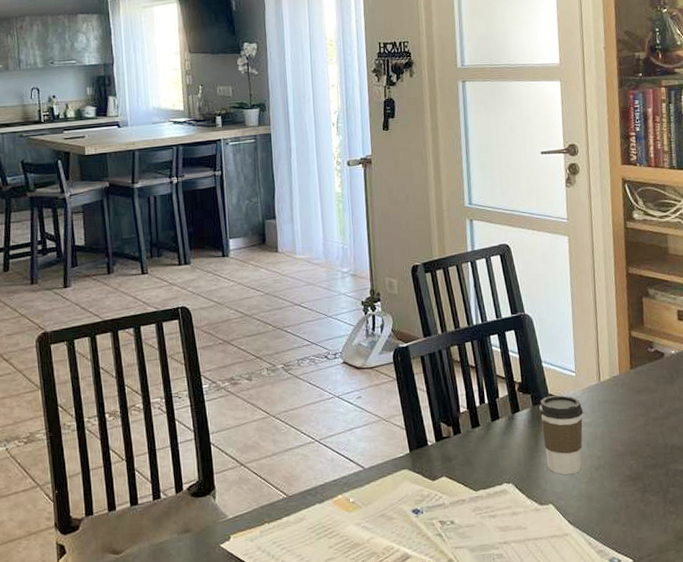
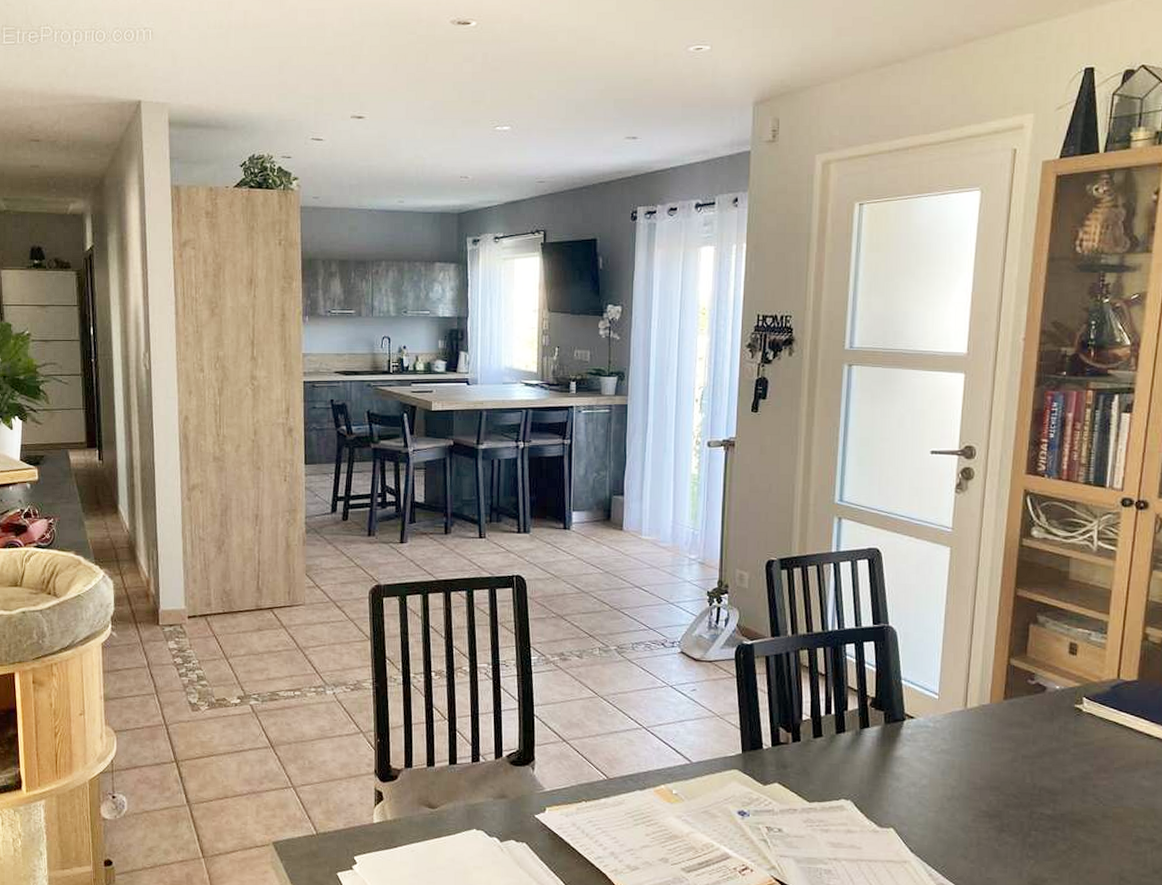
coffee cup: present [539,395,583,475] -> none [892,715,942,801]

